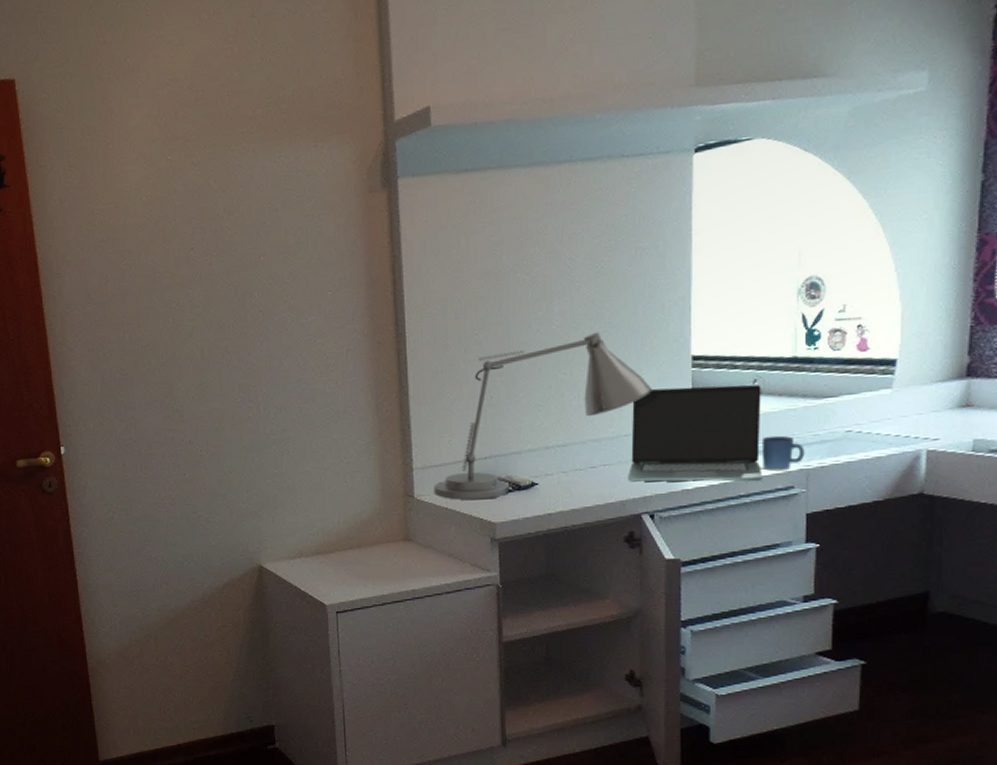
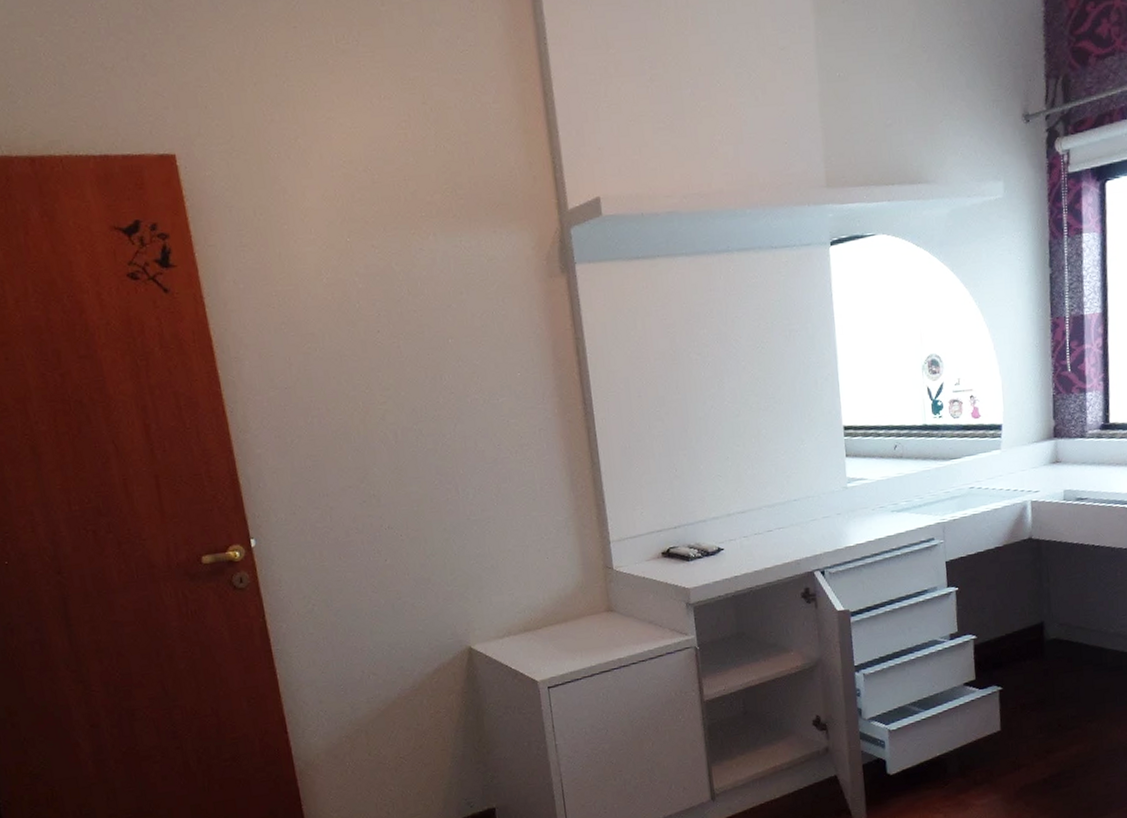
desk lamp: present [433,332,653,500] -> none [630,406,814,569]
laptop: present [627,385,763,482] -> none [798,450,909,543]
mug: present [761,435,805,472] -> none [905,494,940,527]

